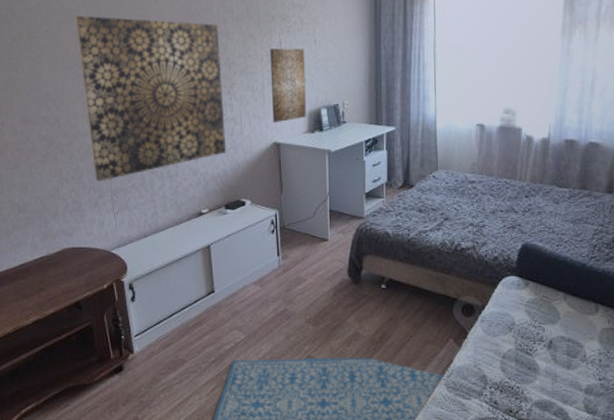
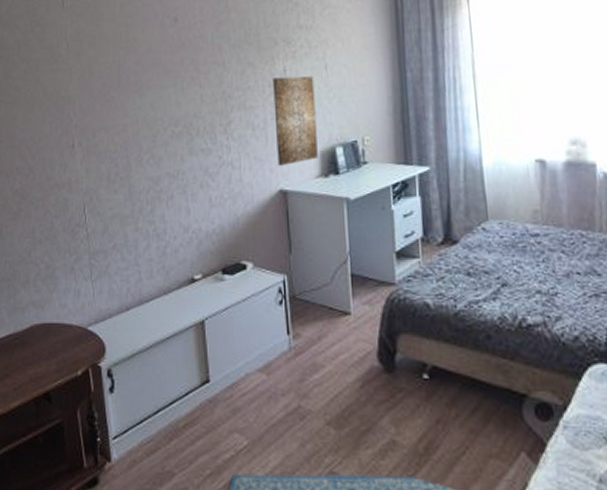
wall art: present [75,15,227,182] -> none [56,51,223,242]

